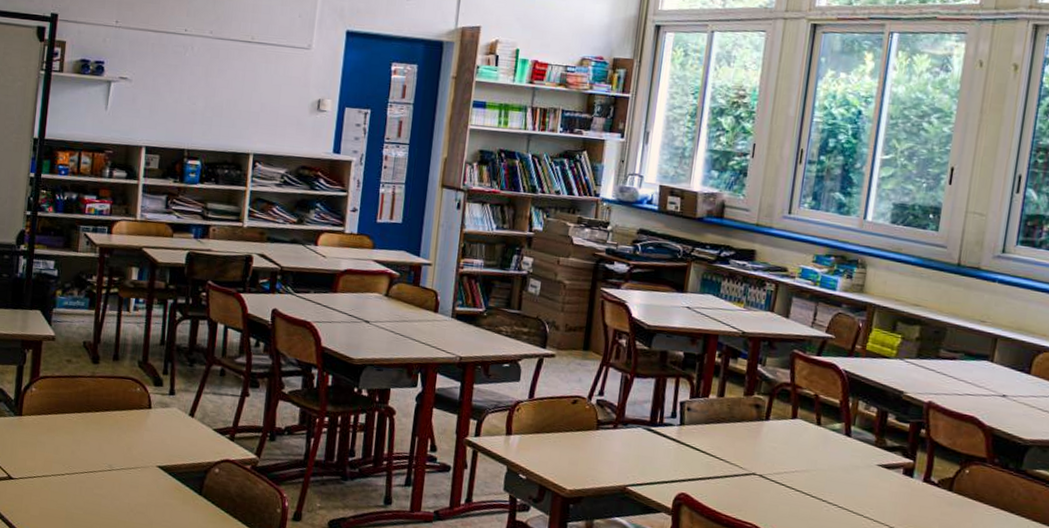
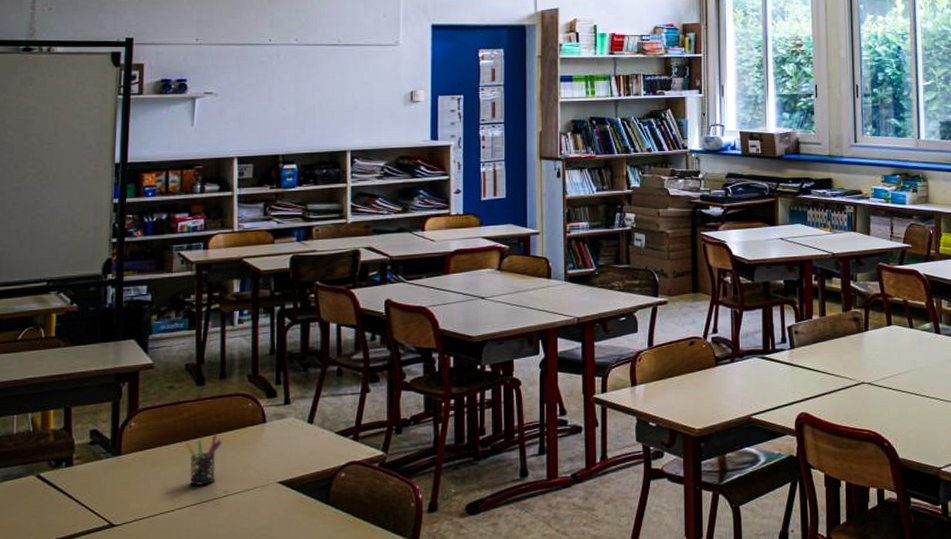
pen holder: none [78,411,111,457] -> present [185,434,222,487]

